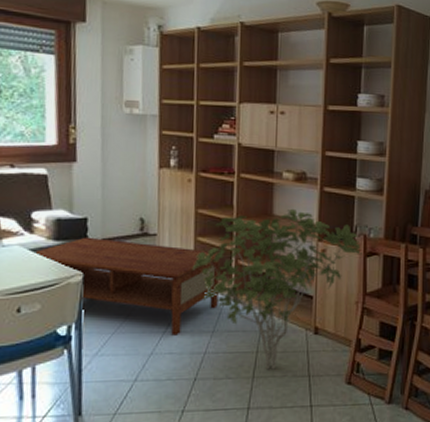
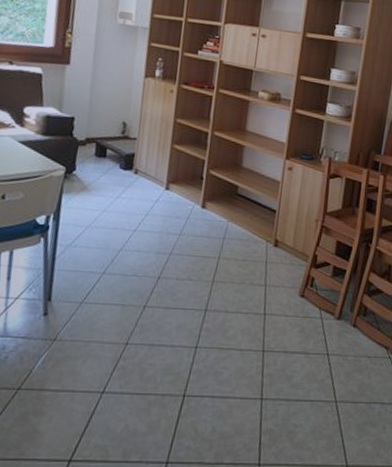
coffee table: present [35,237,220,336] -> none [24,134,192,235]
shrub: present [192,208,362,370] -> none [166,126,326,276]

